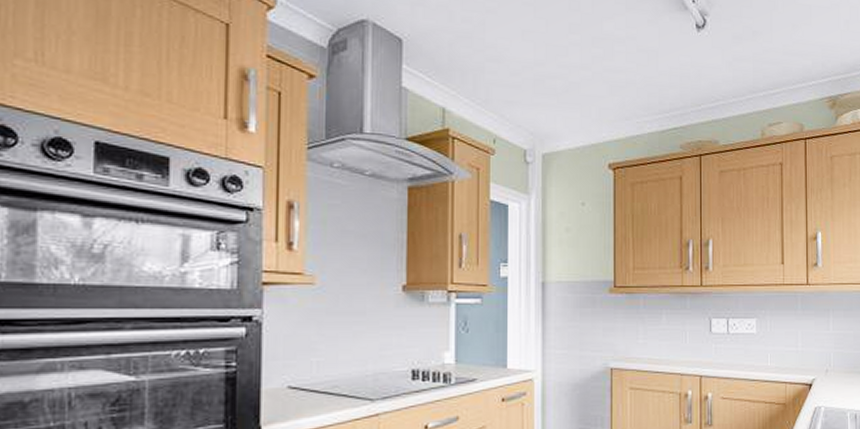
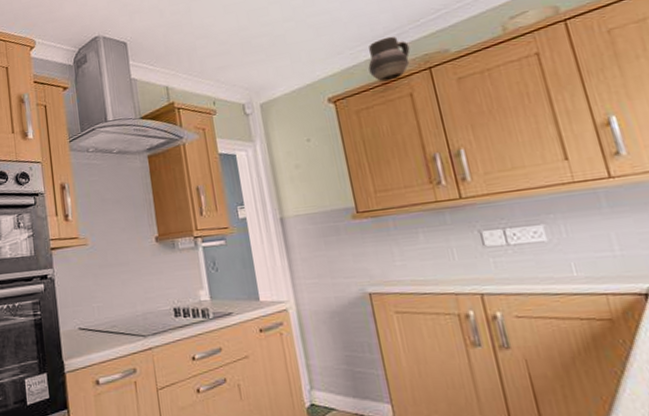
ceramic jug: none [650,114,688,160] -> present [368,36,411,82]

